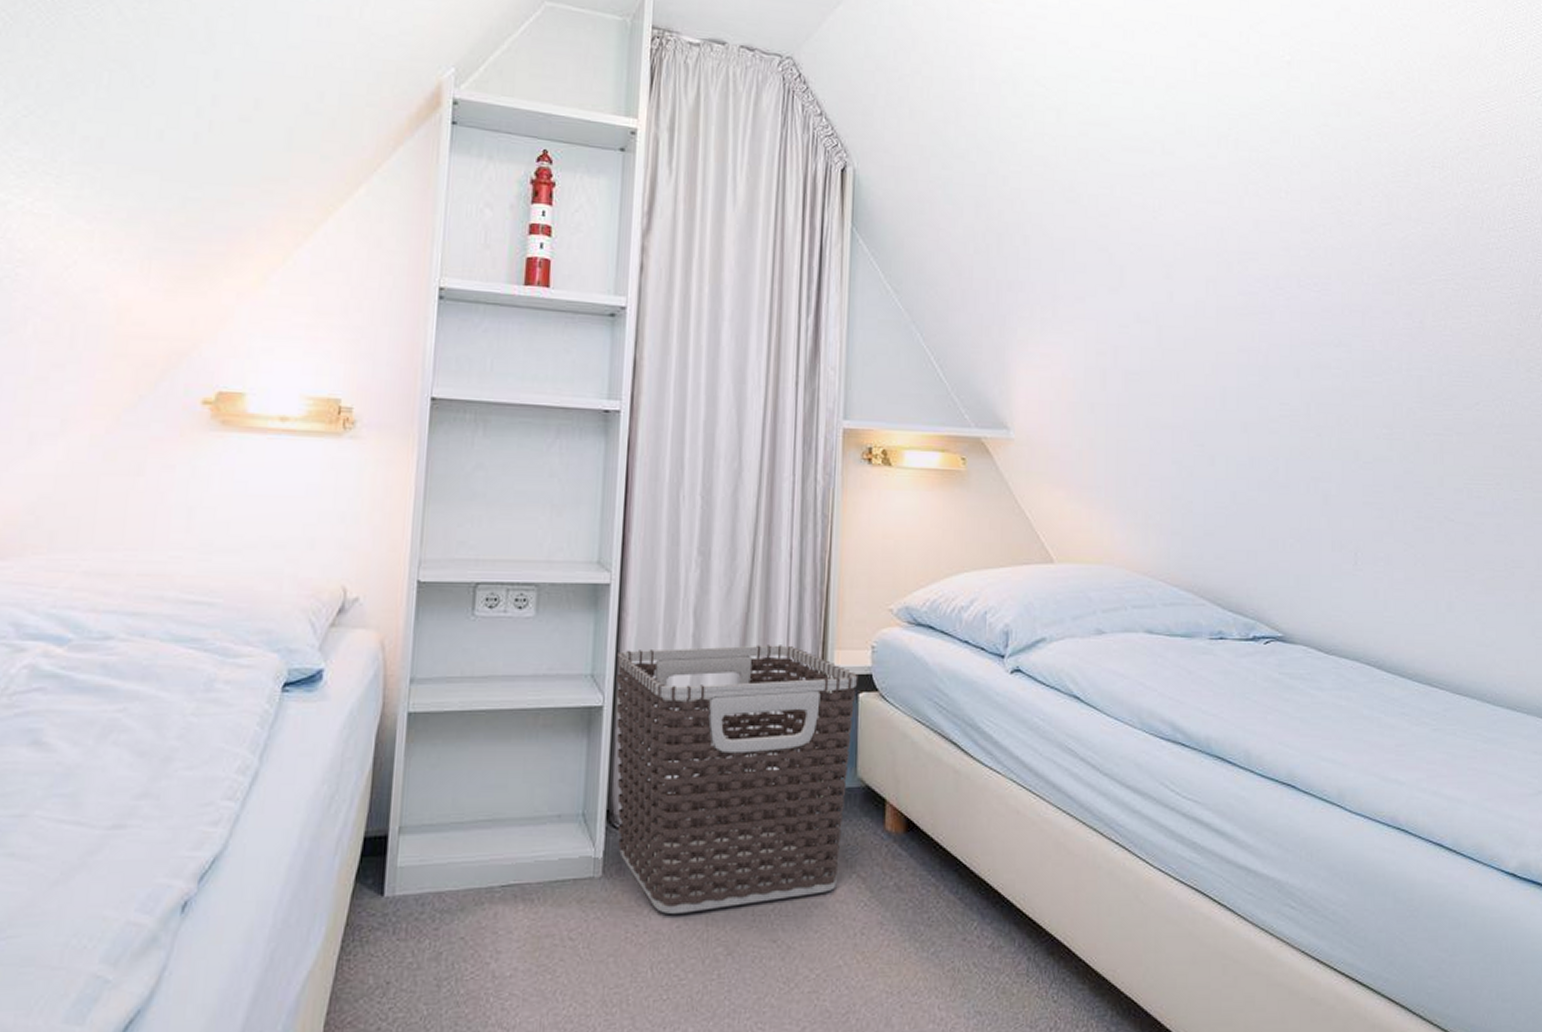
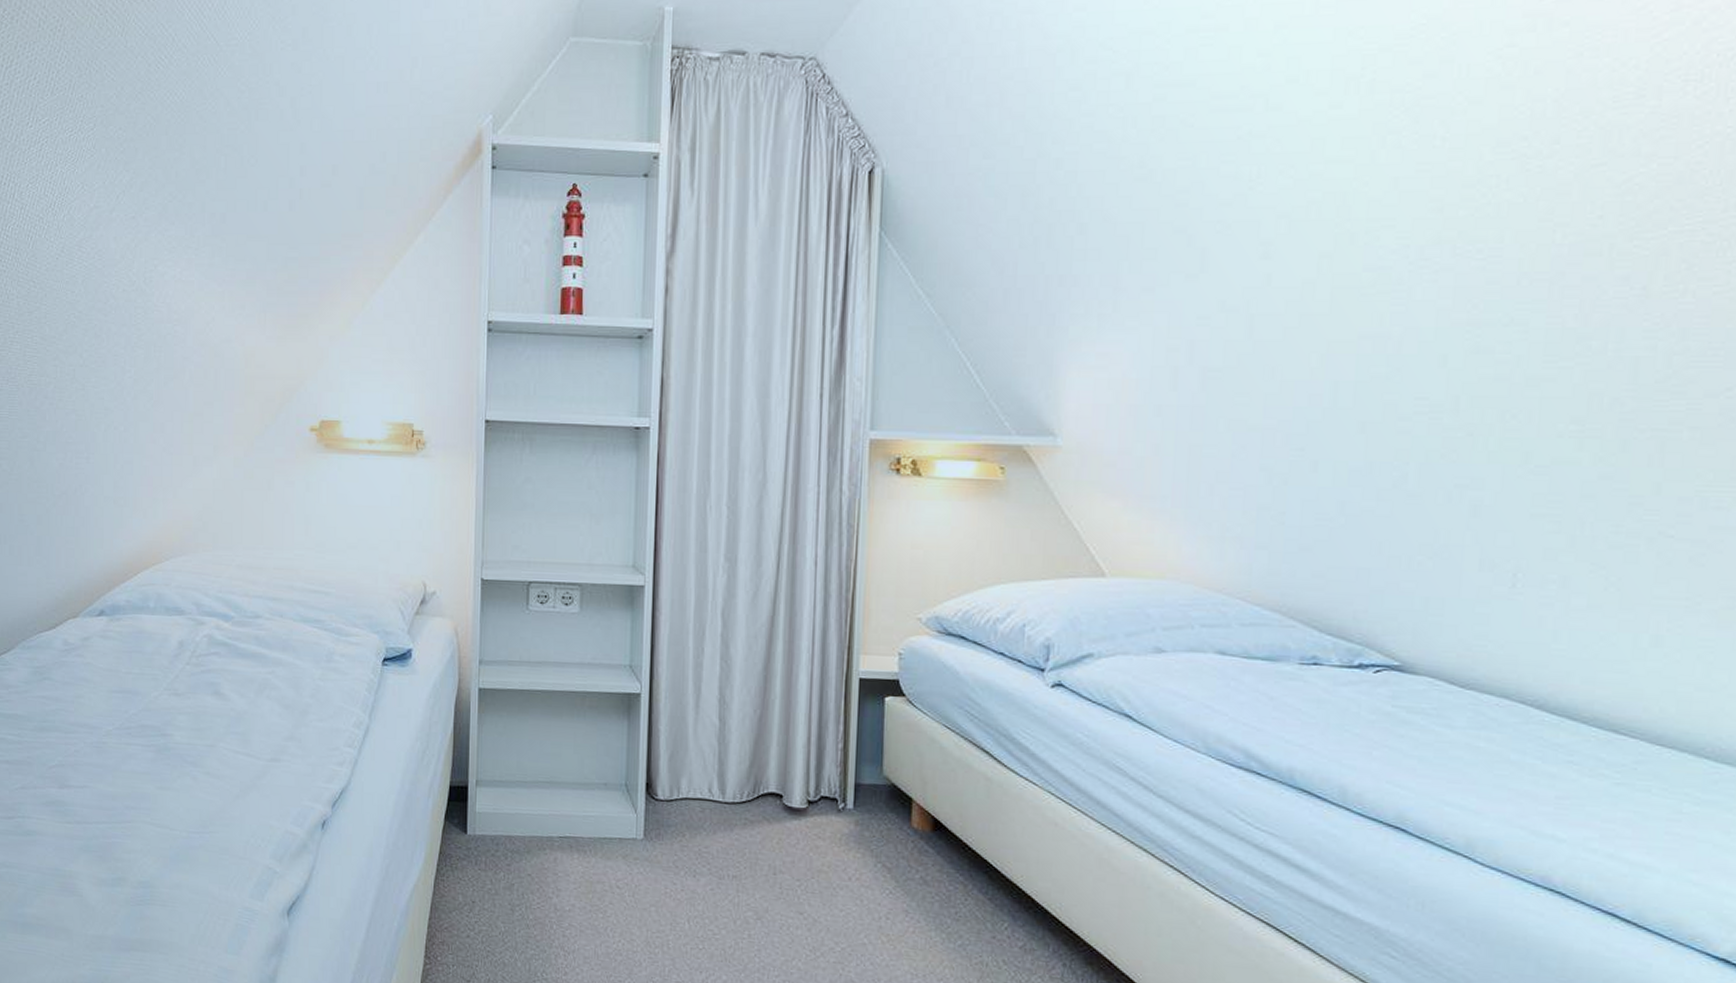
clothes hamper: present [616,645,859,914] -> none [651,645,885,879]

